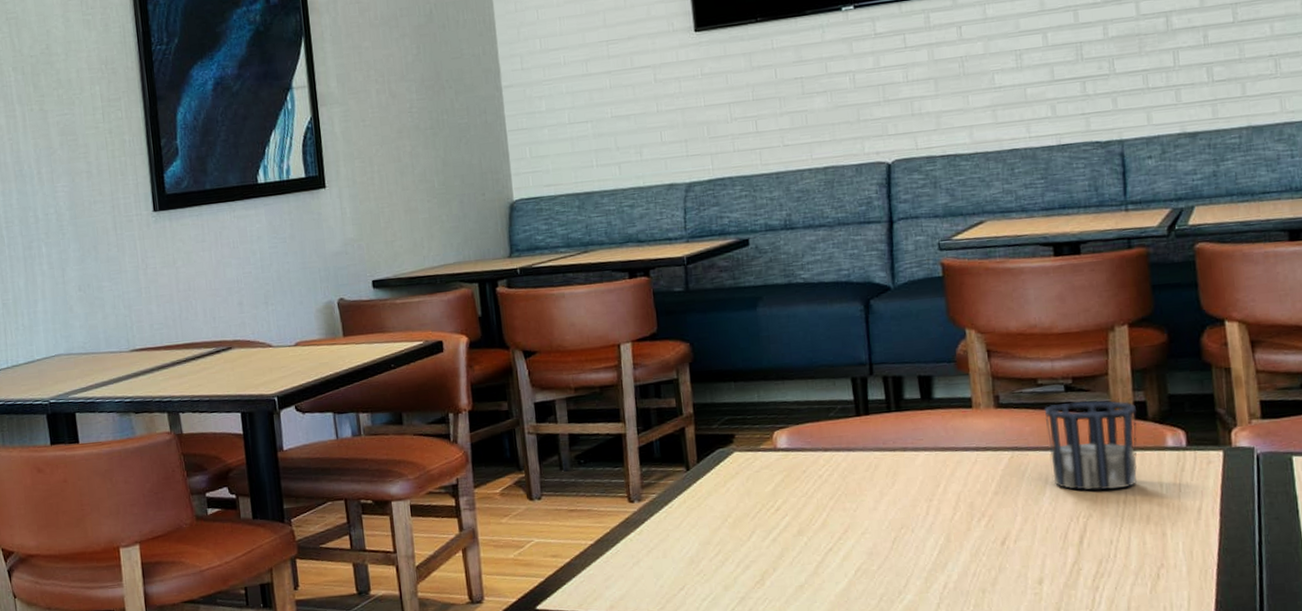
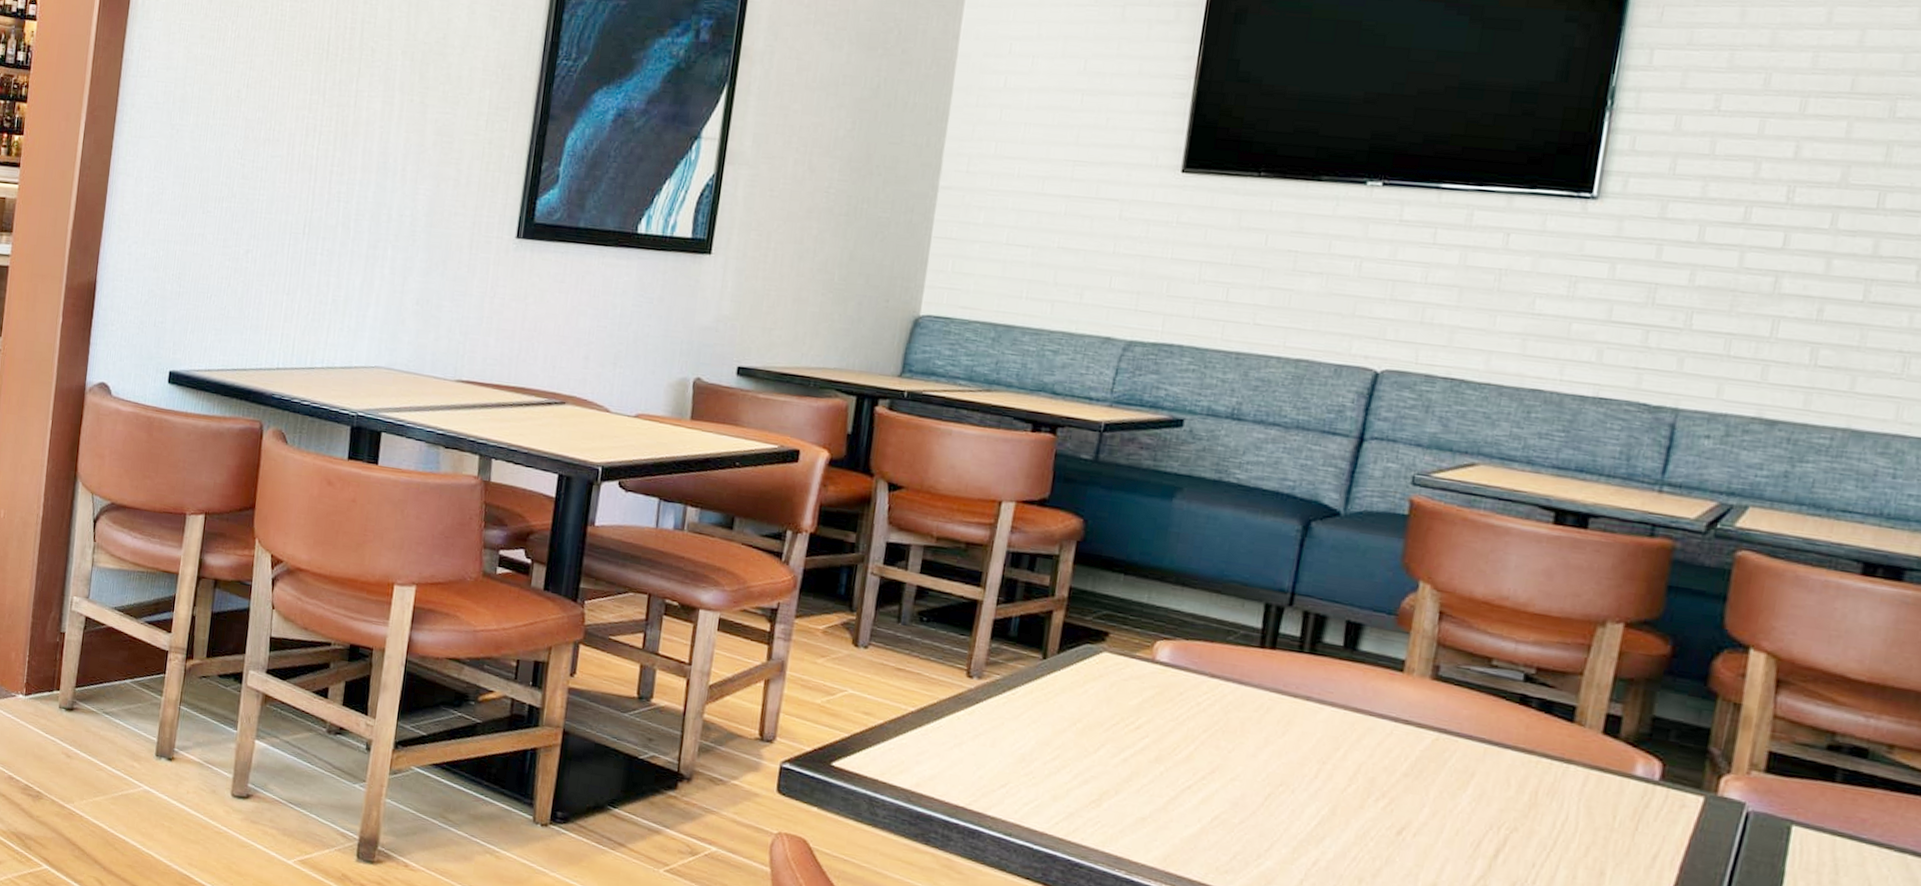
cup: present [1045,400,1138,491] -> none [1481,692,1608,810]

